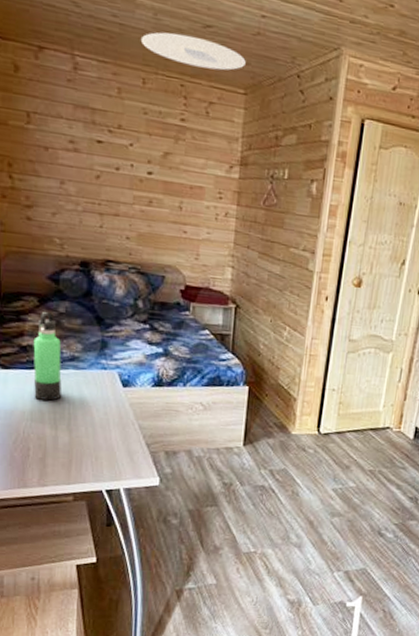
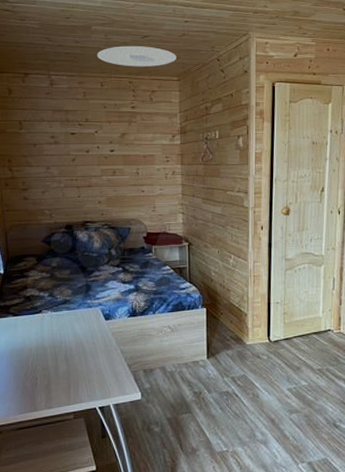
thermos bottle: present [33,312,62,401] -> none [35,268,58,338]

